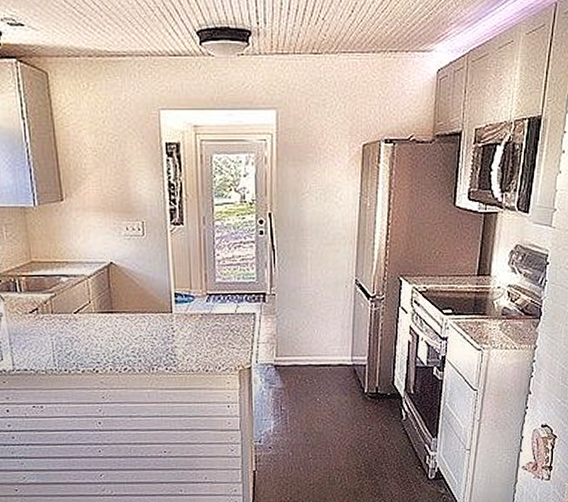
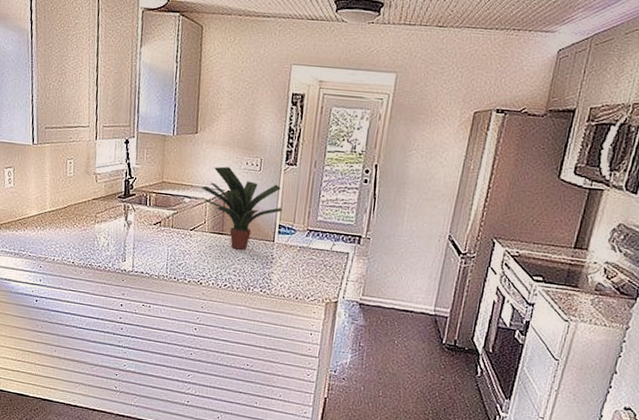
potted plant: none [78,235,175,327] -> present [201,166,282,250]

